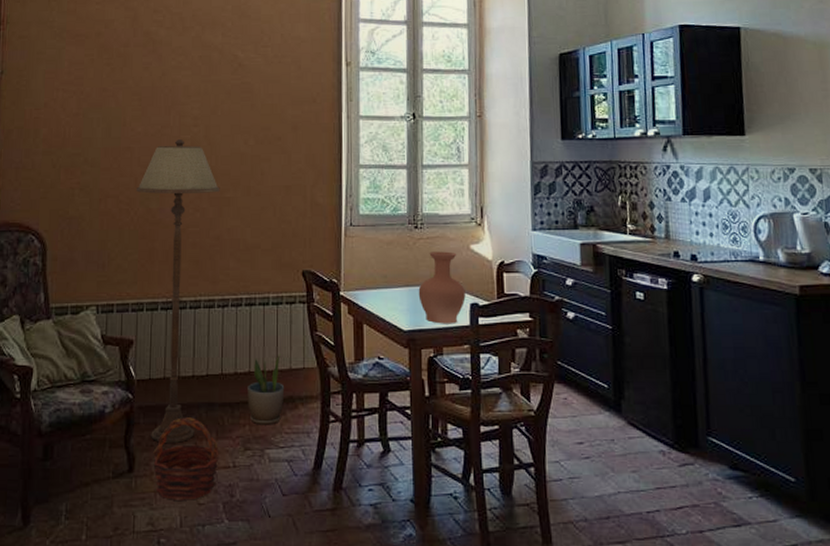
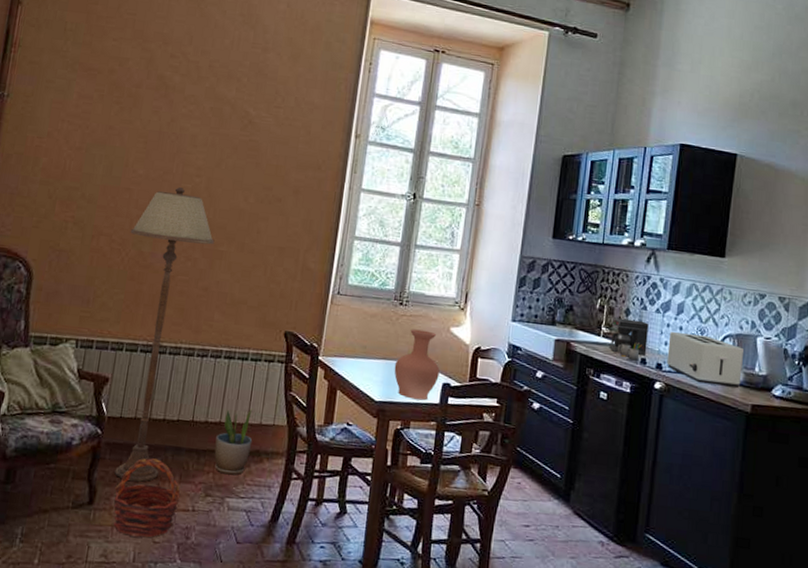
coffee maker: none [636,212,678,255] -> present [609,317,649,361]
toaster: none [699,220,784,270] -> present [667,332,745,388]

